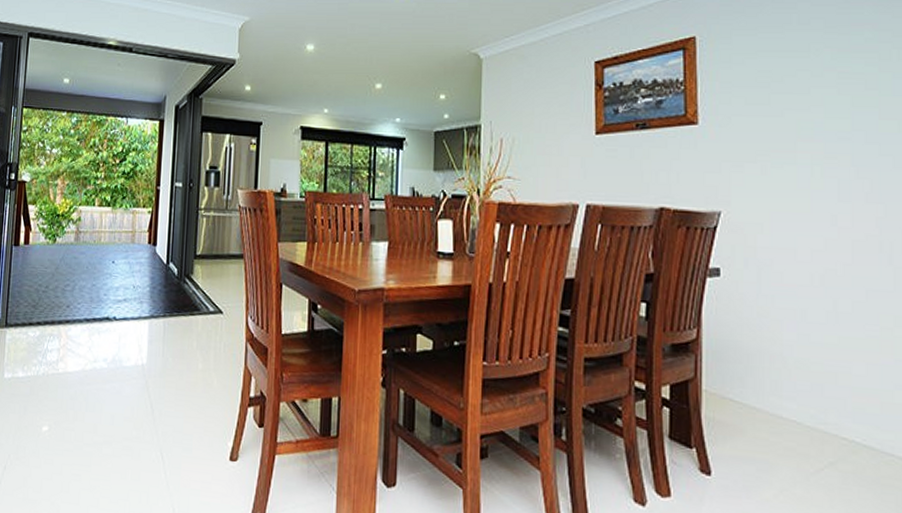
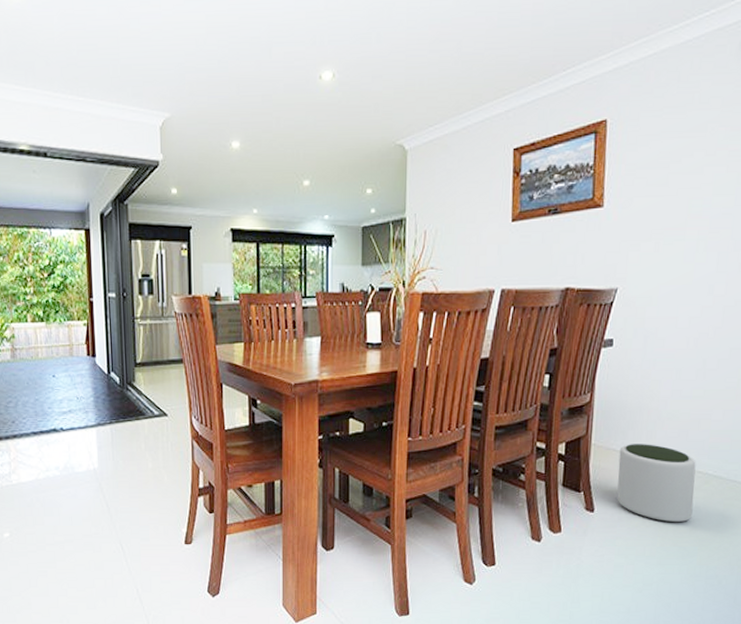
plant pot: none [738,394,840,501] -> present [617,444,696,522]

